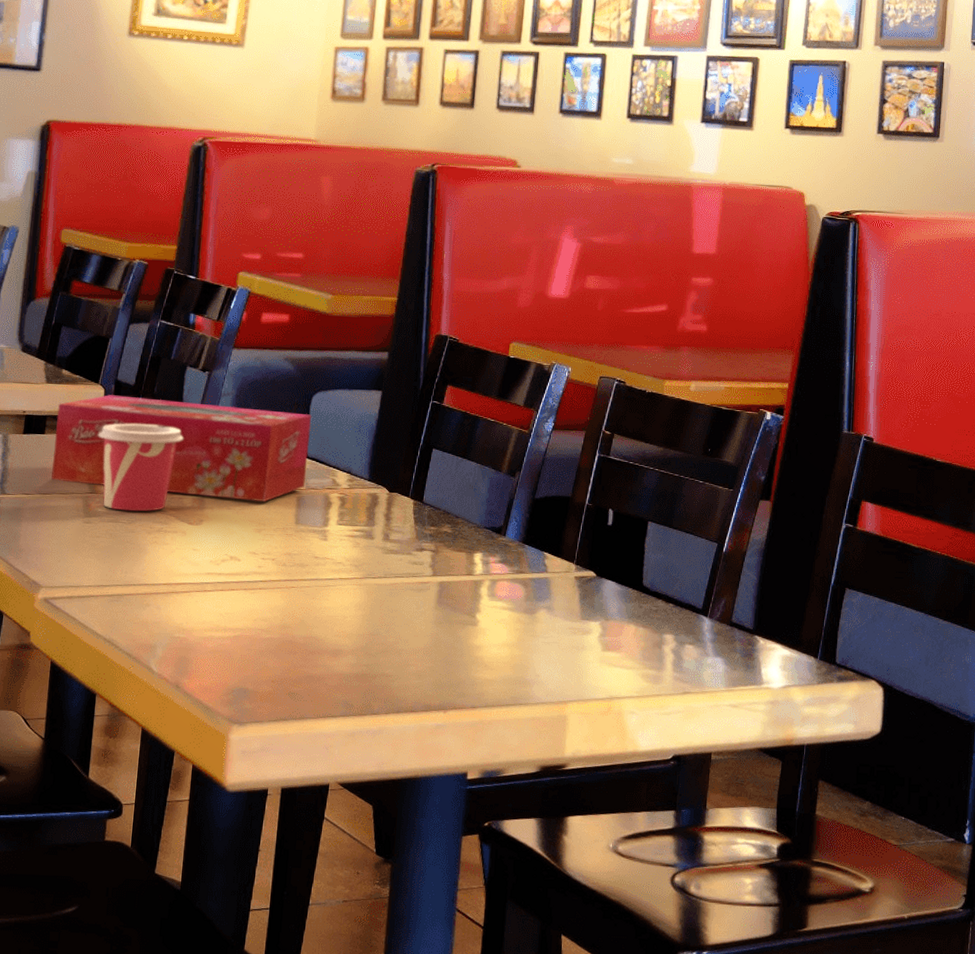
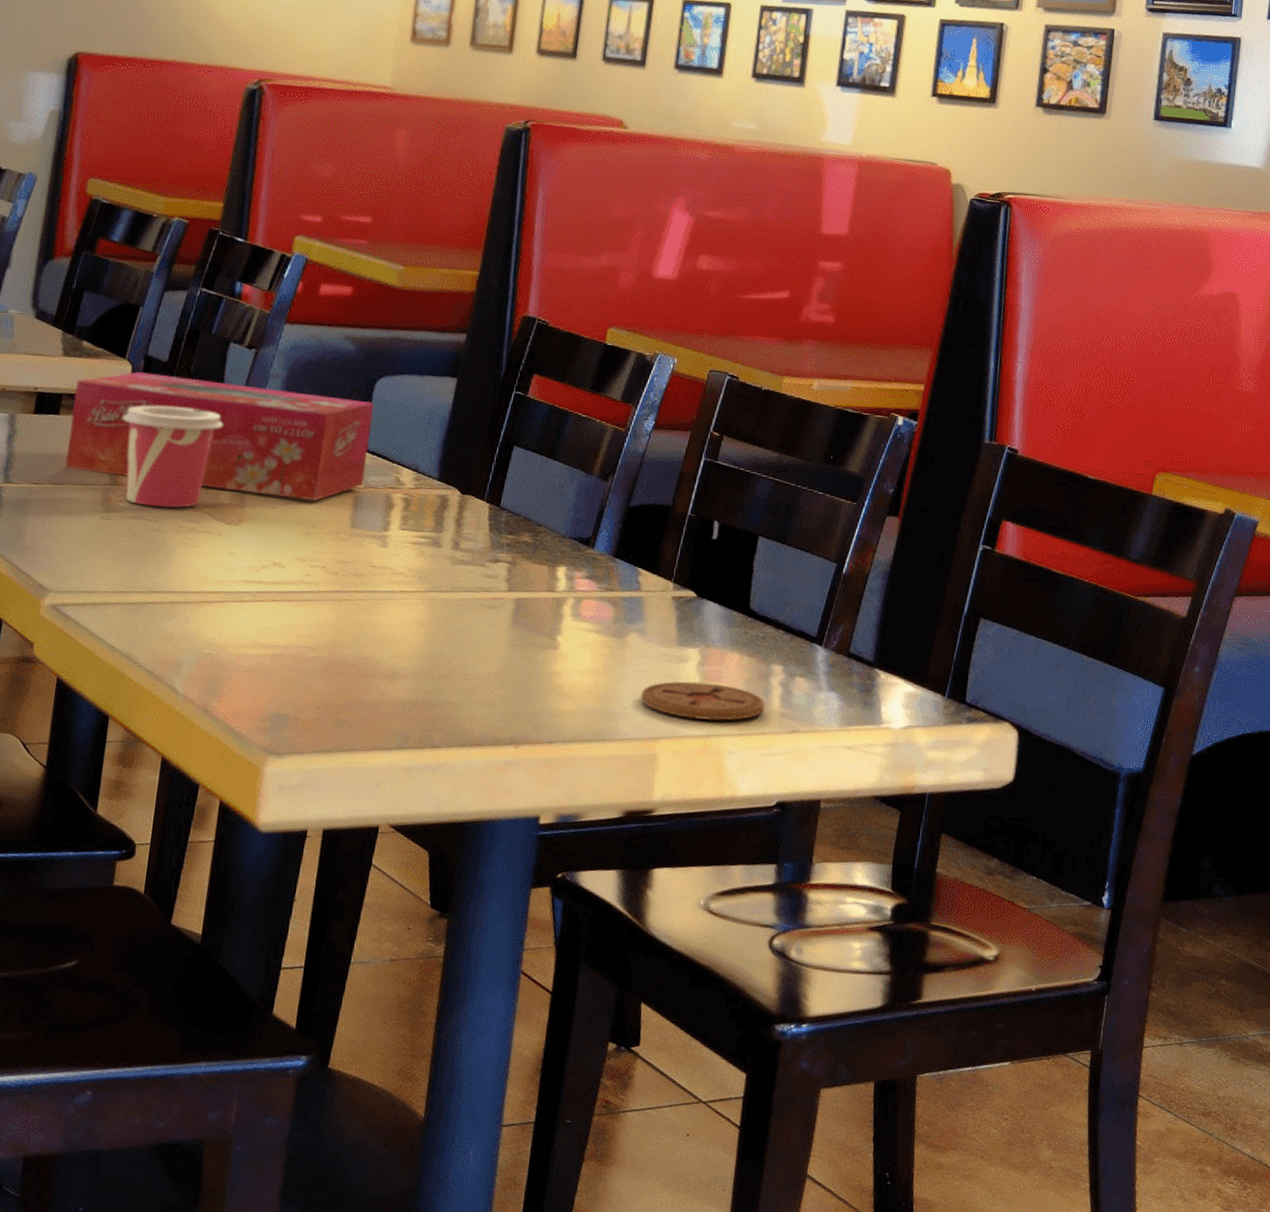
coaster: none [550,651,660,686] -> present [640,681,765,721]

